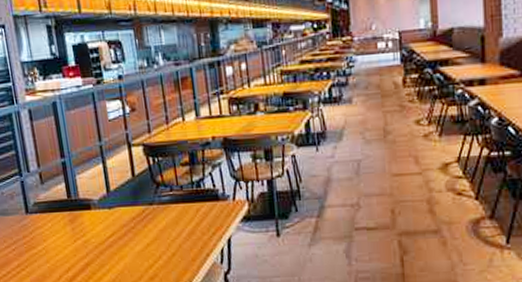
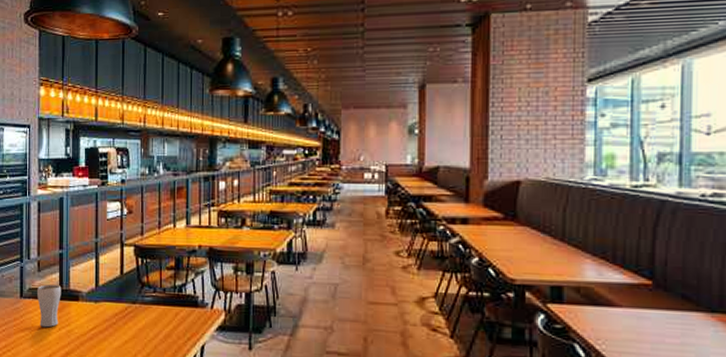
drinking glass: none [43,195,73,241] -> present [36,284,61,328]

